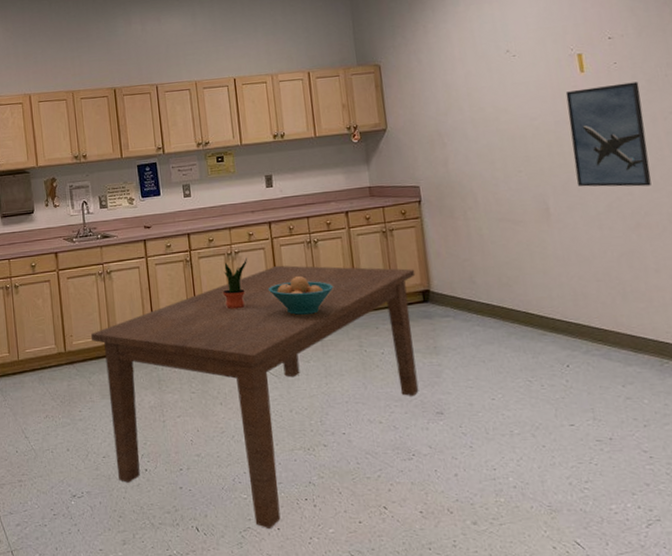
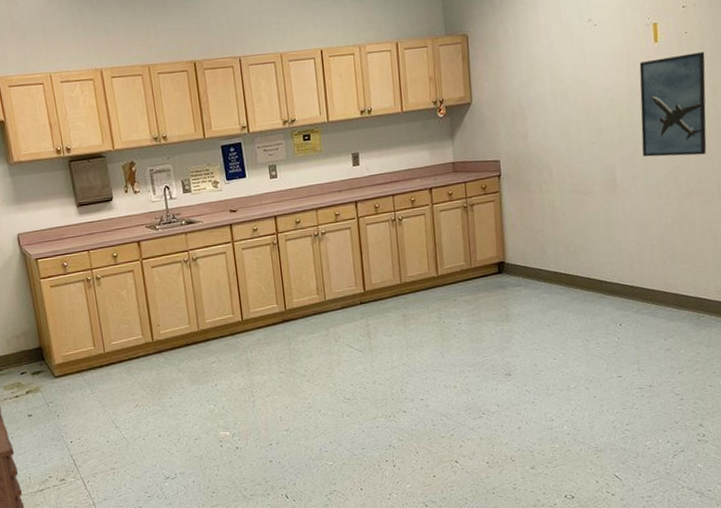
dining table: present [91,265,419,528] -> none [179,242,492,490]
potted plant: present [222,257,248,310] -> none [309,237,335,290]
fruit bowl: present [267,275,334,316] -> none [353,253,416,292]

